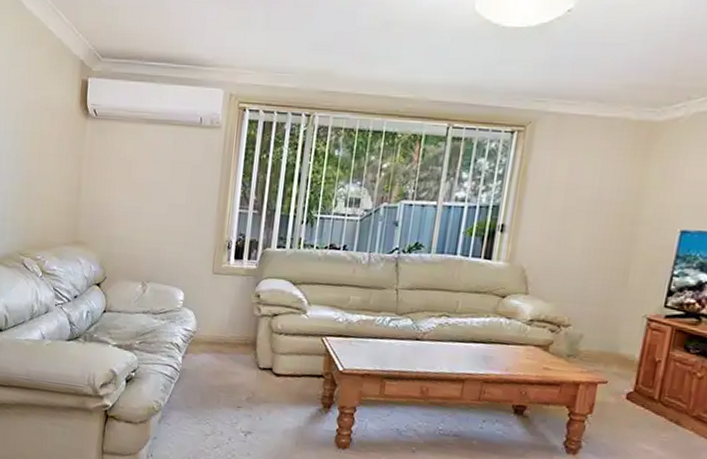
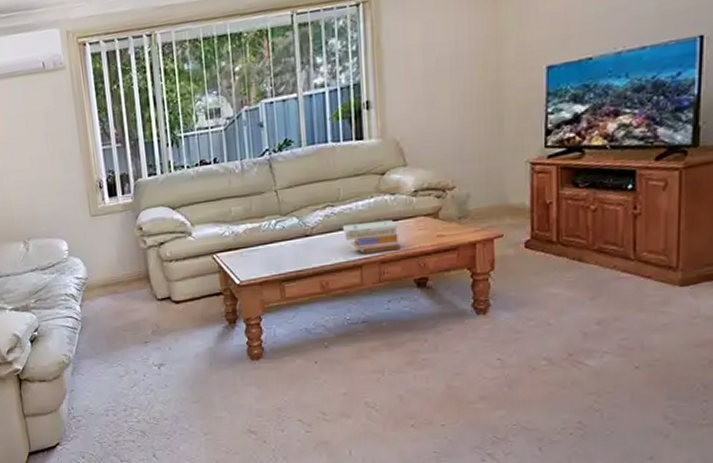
books: none [453,338,507,374] -> present [342,220,400,255]

